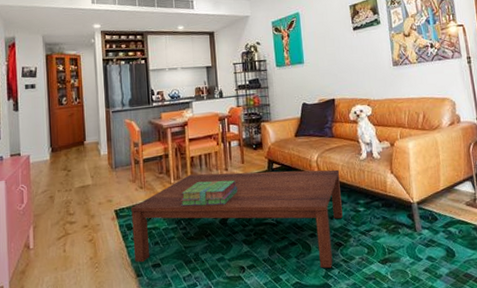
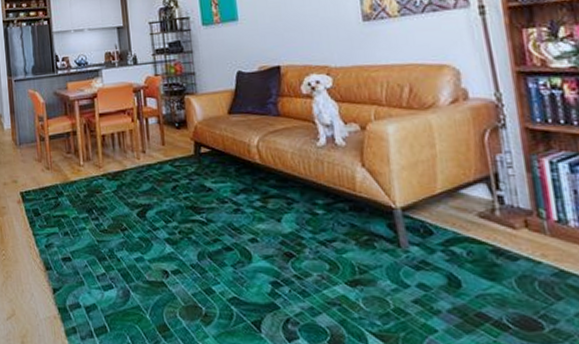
coffee table: present [131,169,343,268] -> none [38,155,294,284]
stack of books: present [180,180,238,207] -> none [91,164,158,195]

